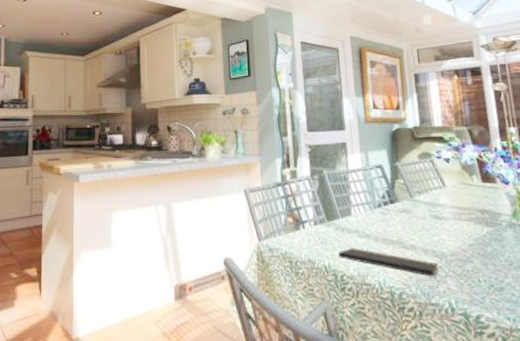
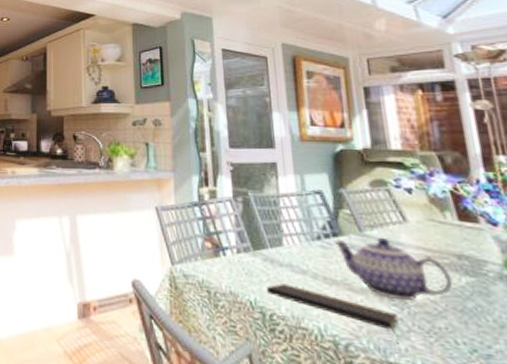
teapot: none [391,201,478,252] -> present [334,237,453,301]

